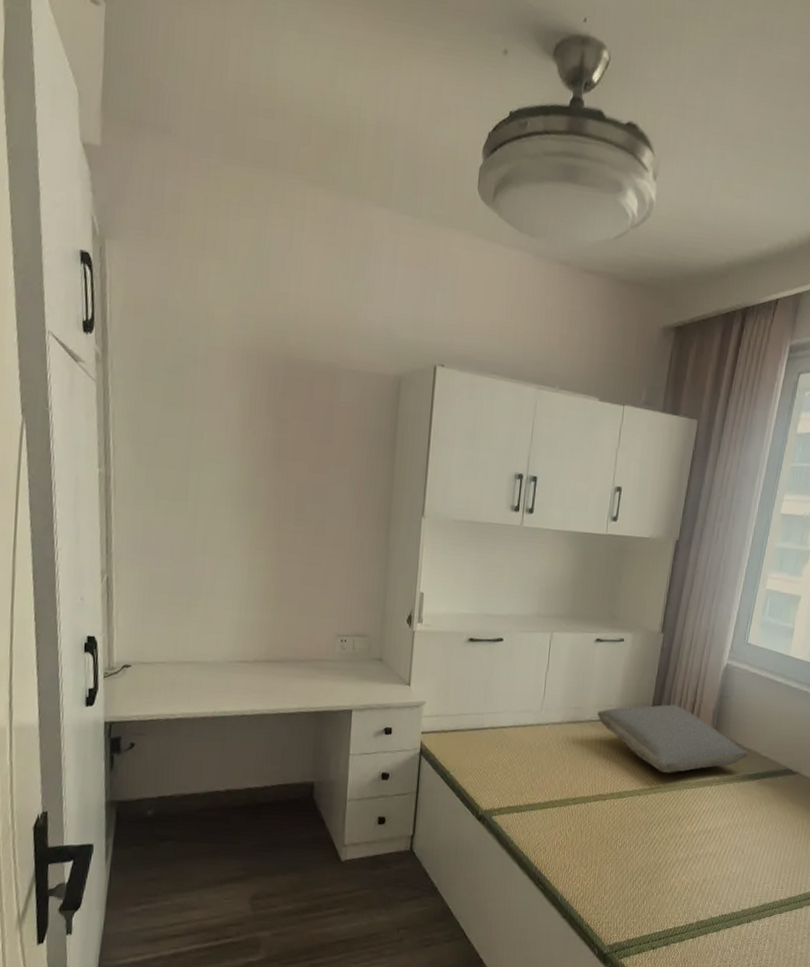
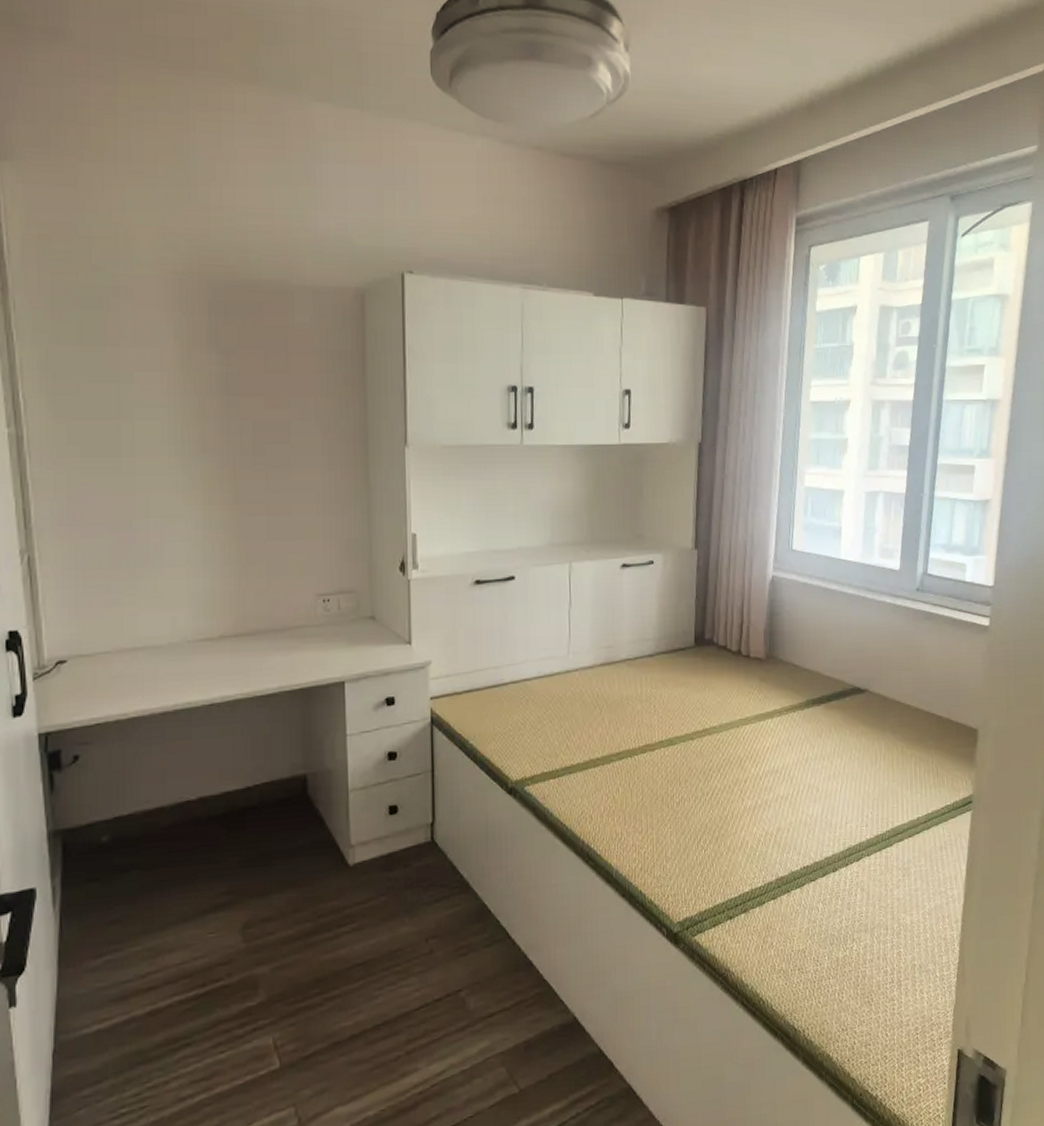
pillow: present [597,703,749,773] -> none [633,628,810,710]

